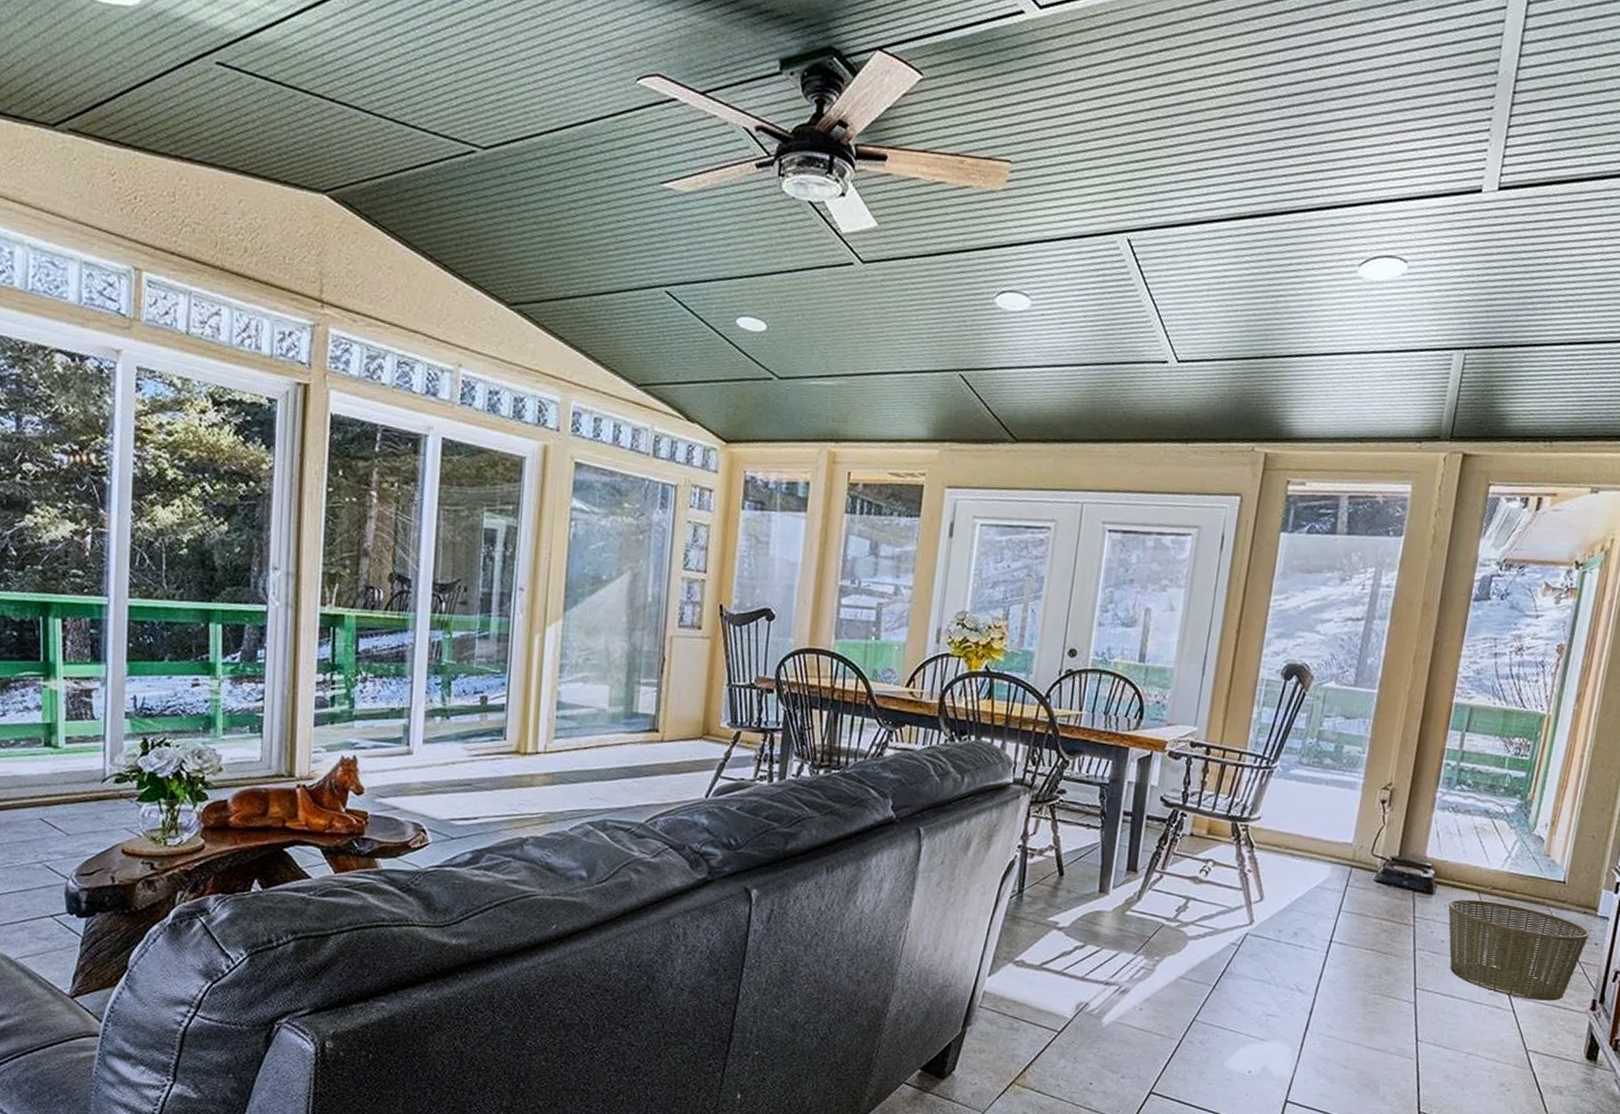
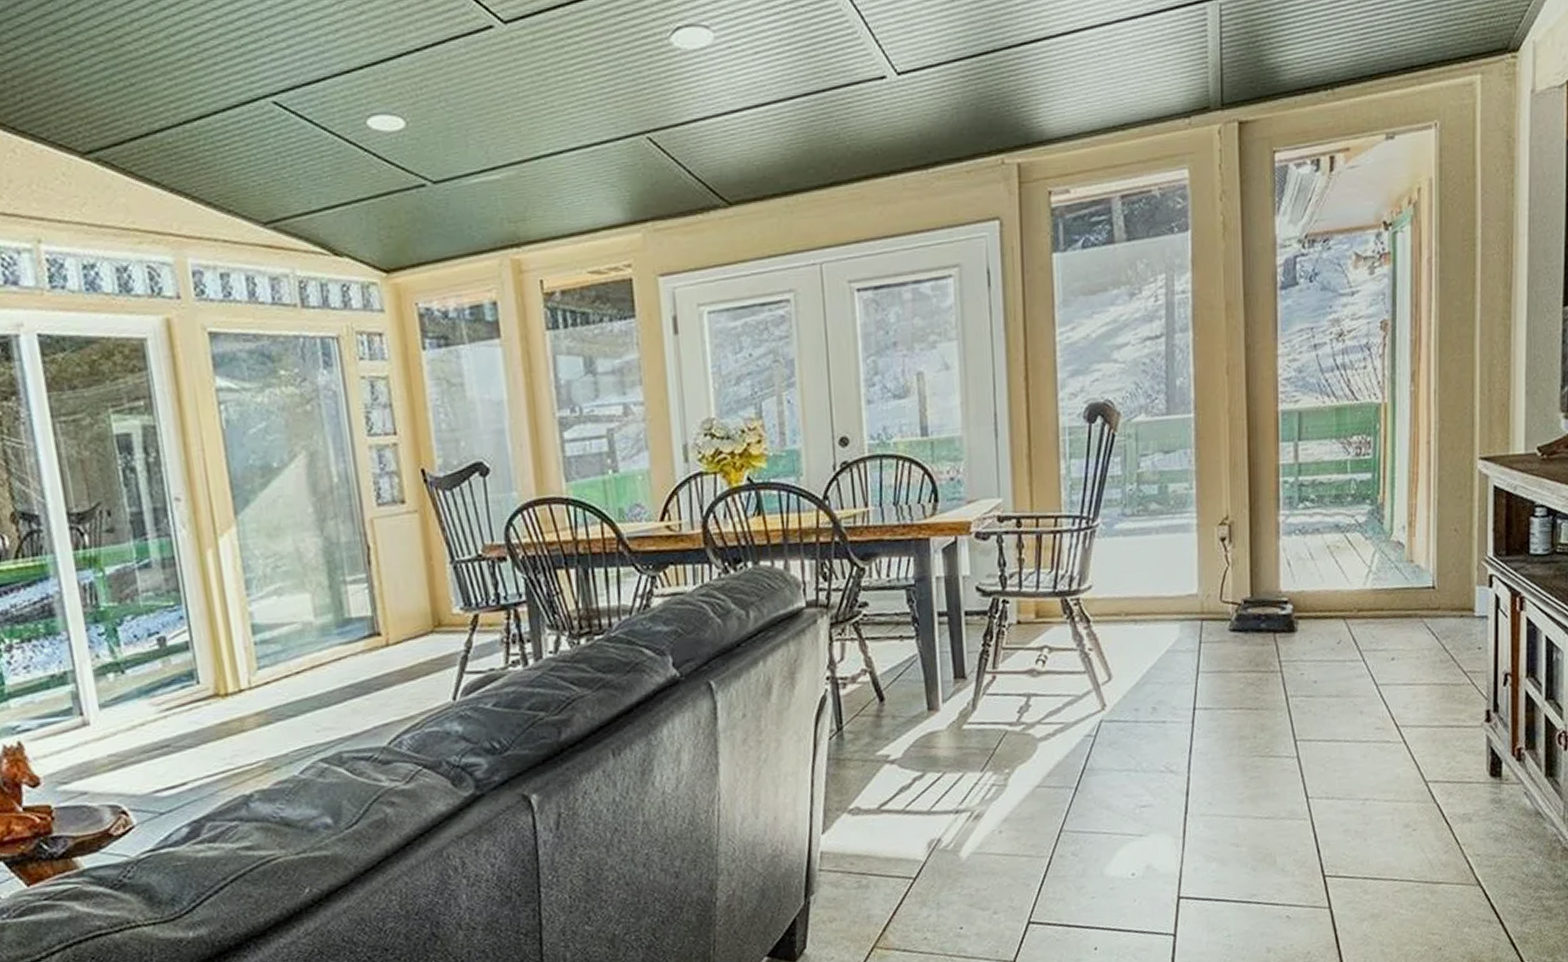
basket: present [1448,899,1590,1001] -> none [1313,624,1471,726]

